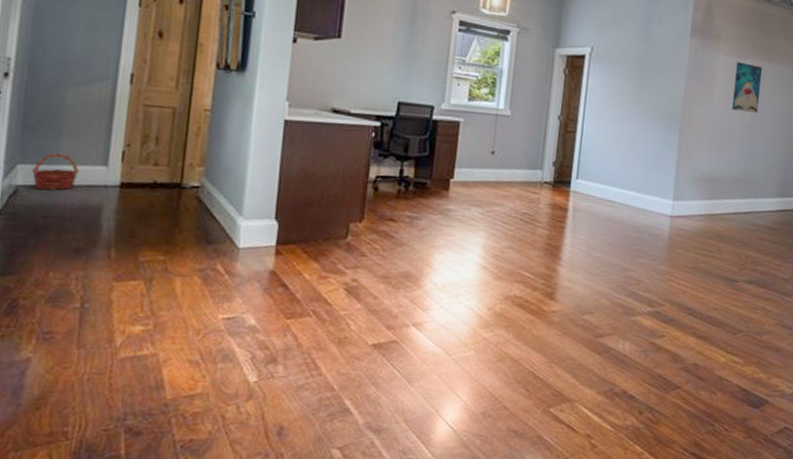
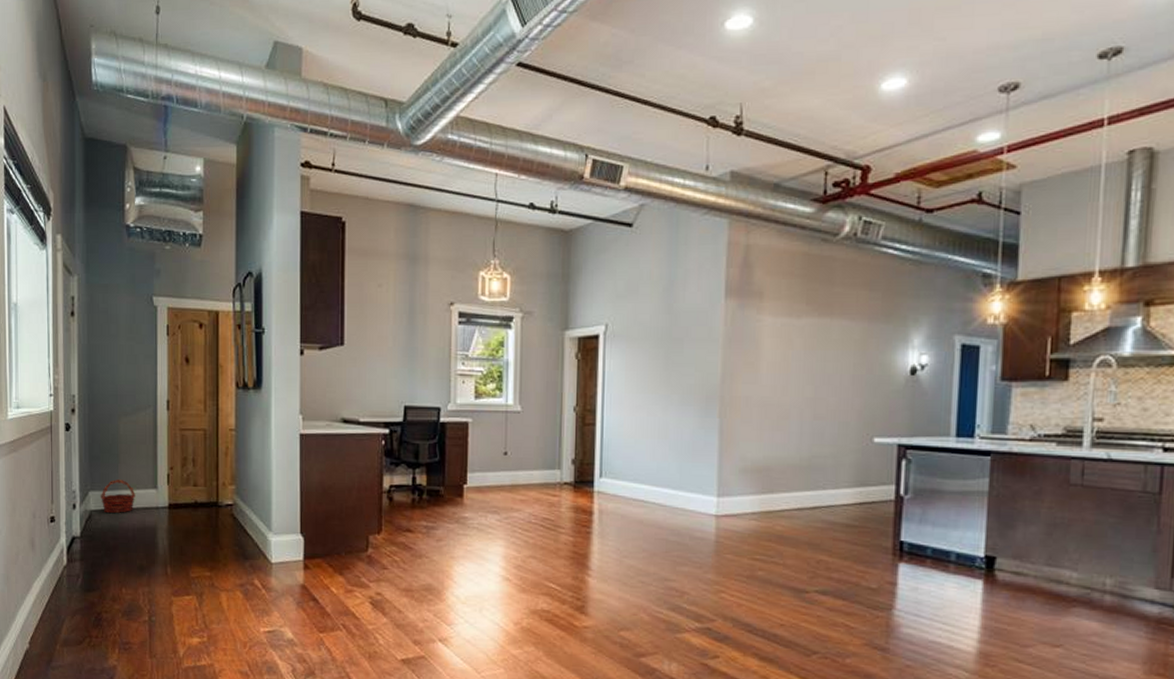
wall art: present [731,62,763,114] -> none [784,322,824,384]

